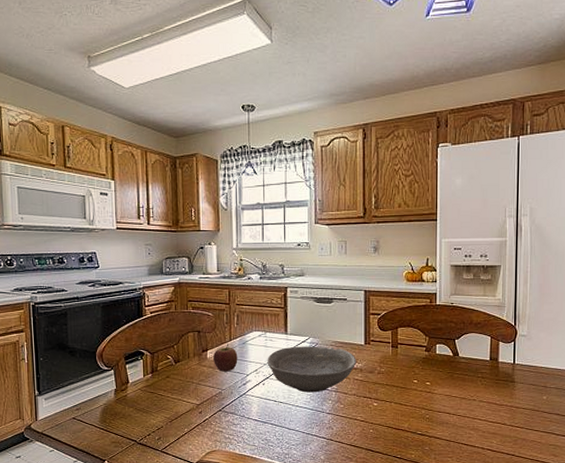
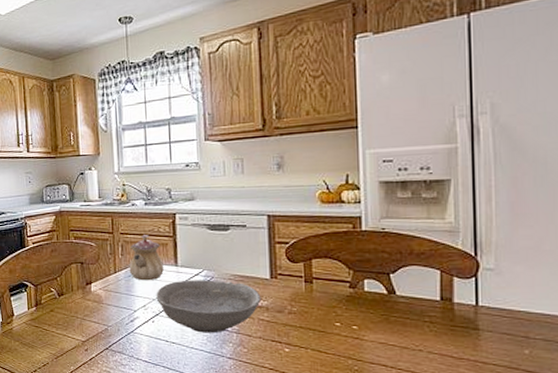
apple: present [212,343,238,372] -> none [97,276,124,307]
teapot: none [243,305,275,348] -> present [129,234,164,281]

